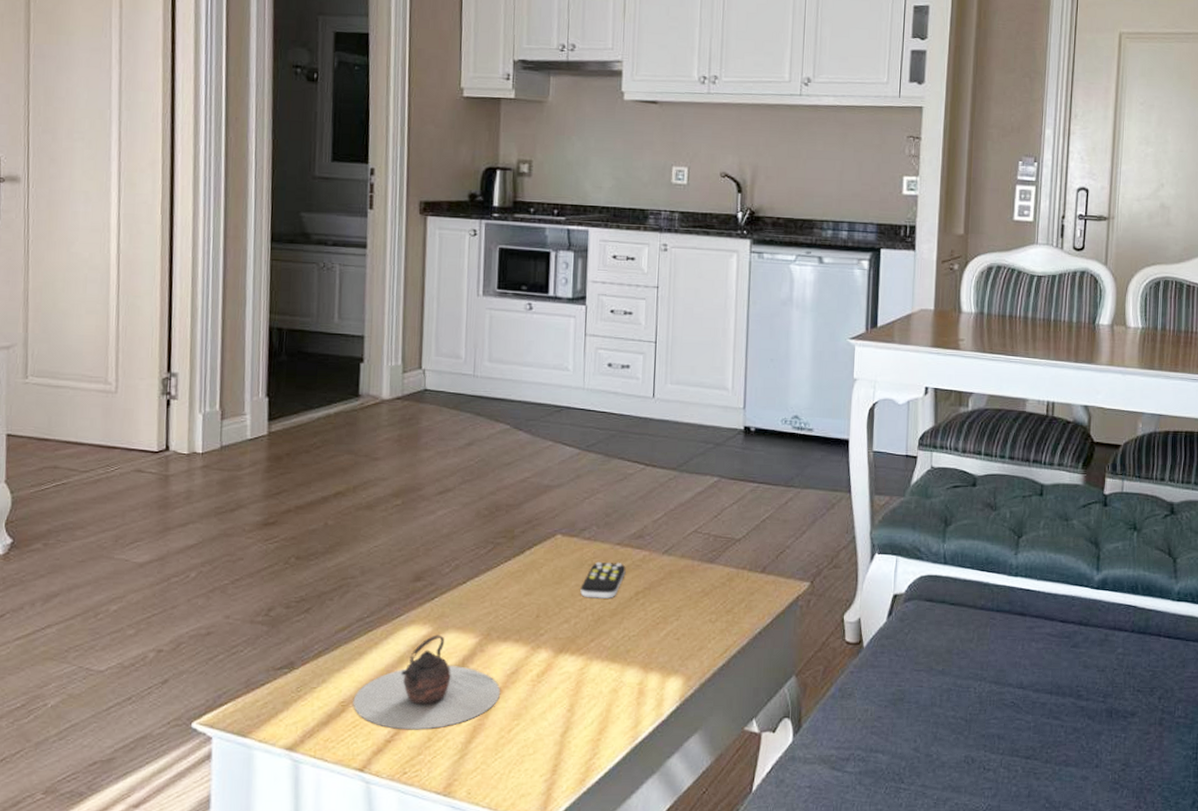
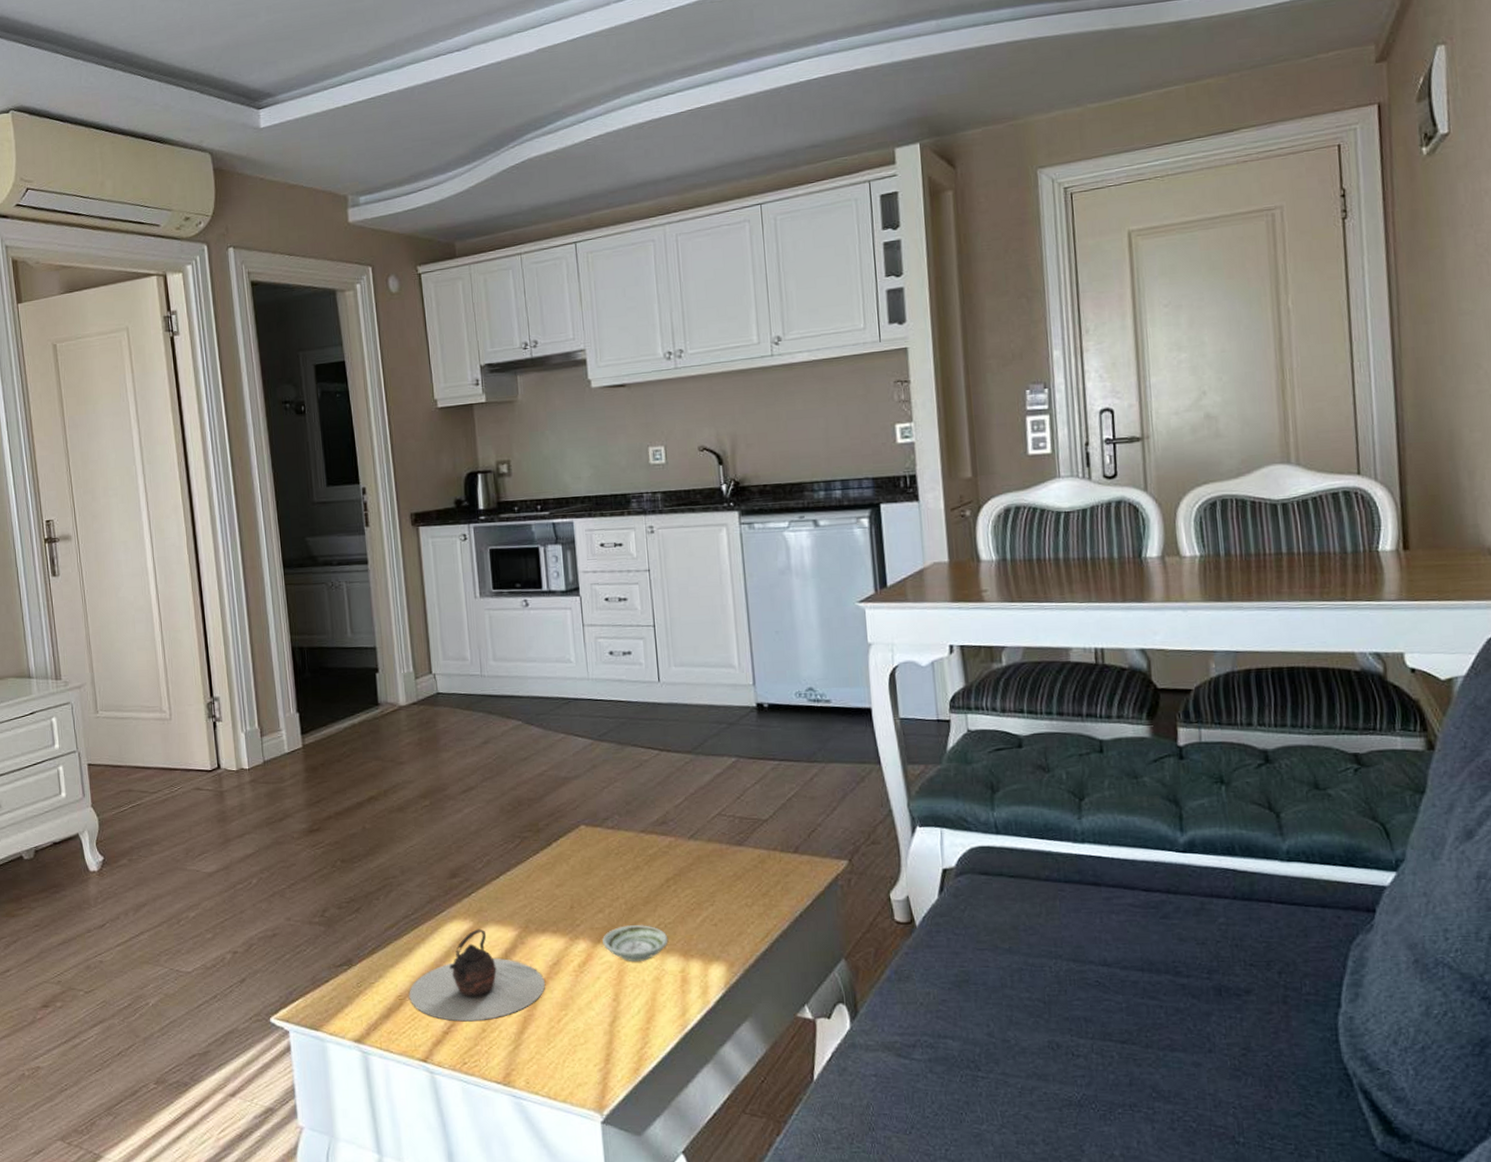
saucer: none [564,637,631,672] -> present [602,925,669,961]
remote control: present [580,561,626,600] -> none [610,850,654,888]

